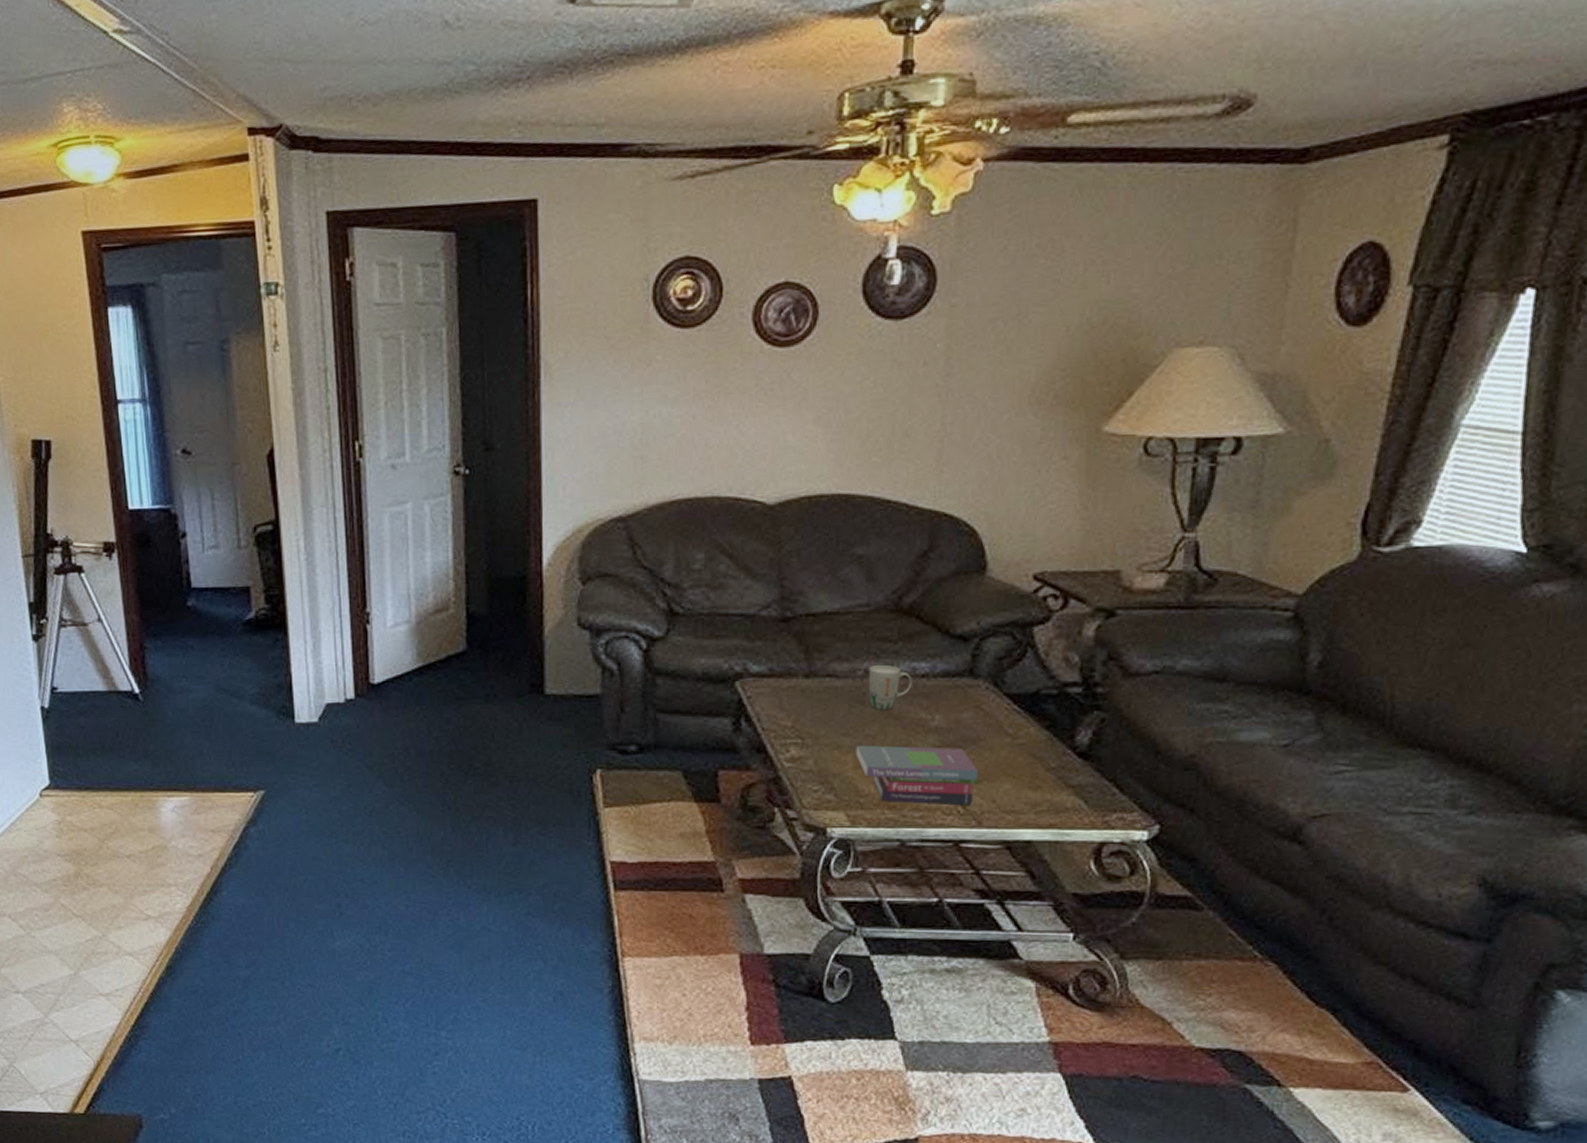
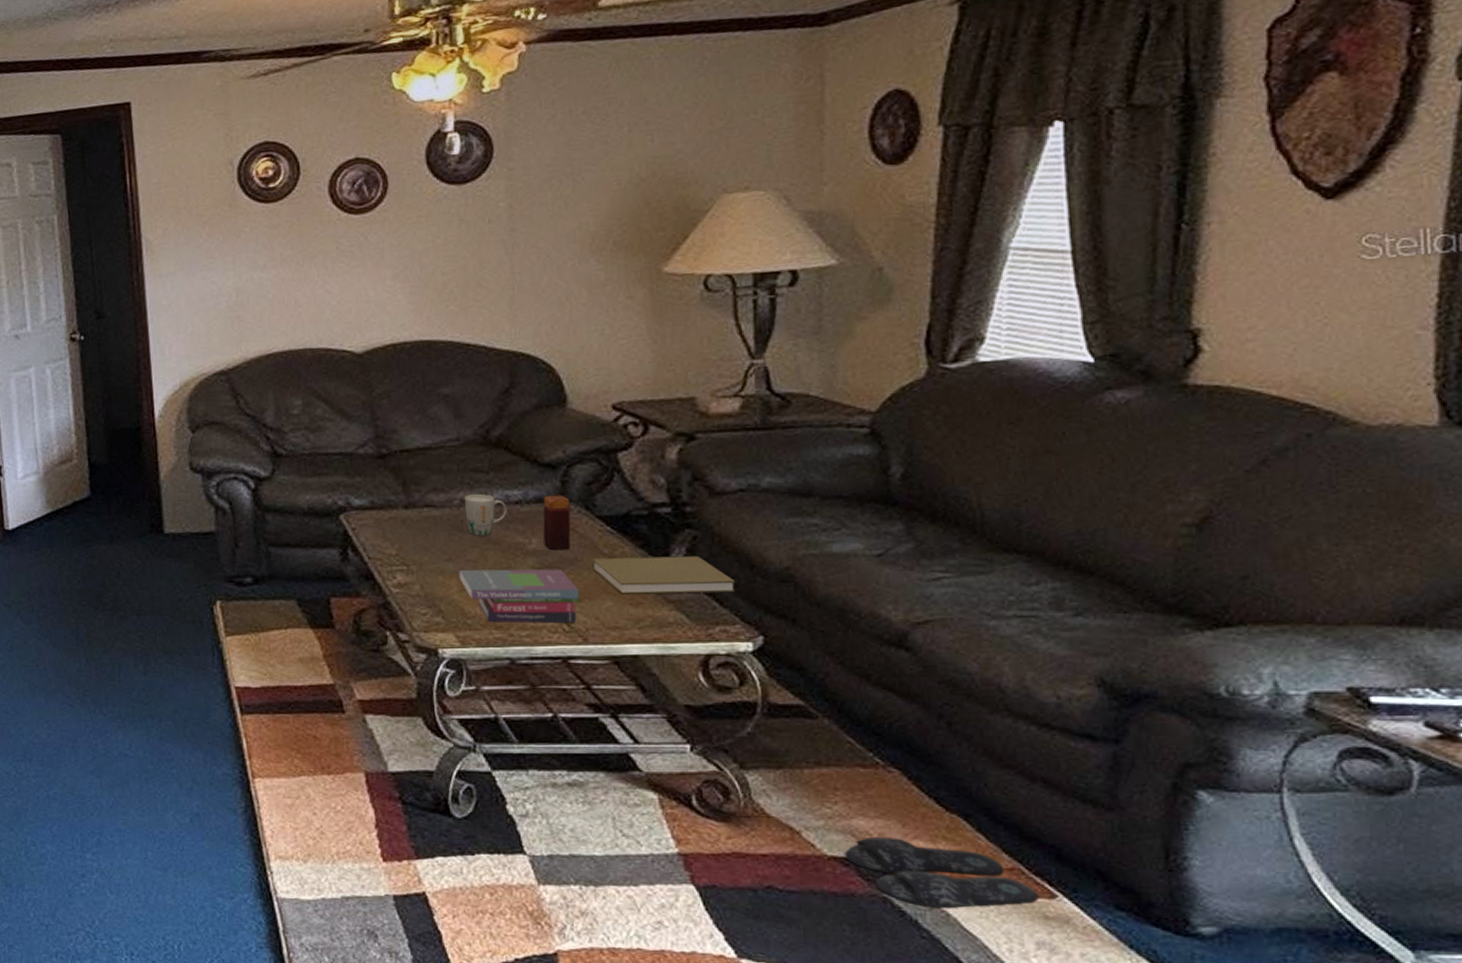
candle: none [947,669,979,729] -> present [542,495,571,551]
book: none [993,739,1139,779] -> present [591,555,736,595]
slippers: none [1212,1029,1392,1100] -> present [845,836,1038,909]

